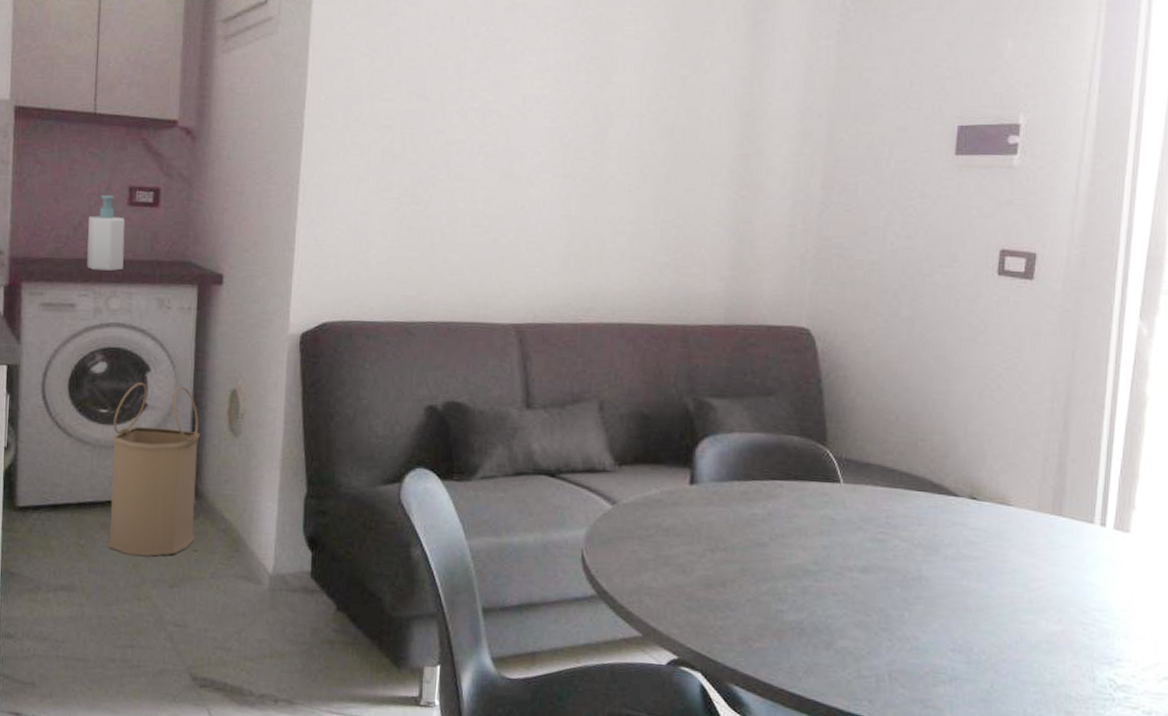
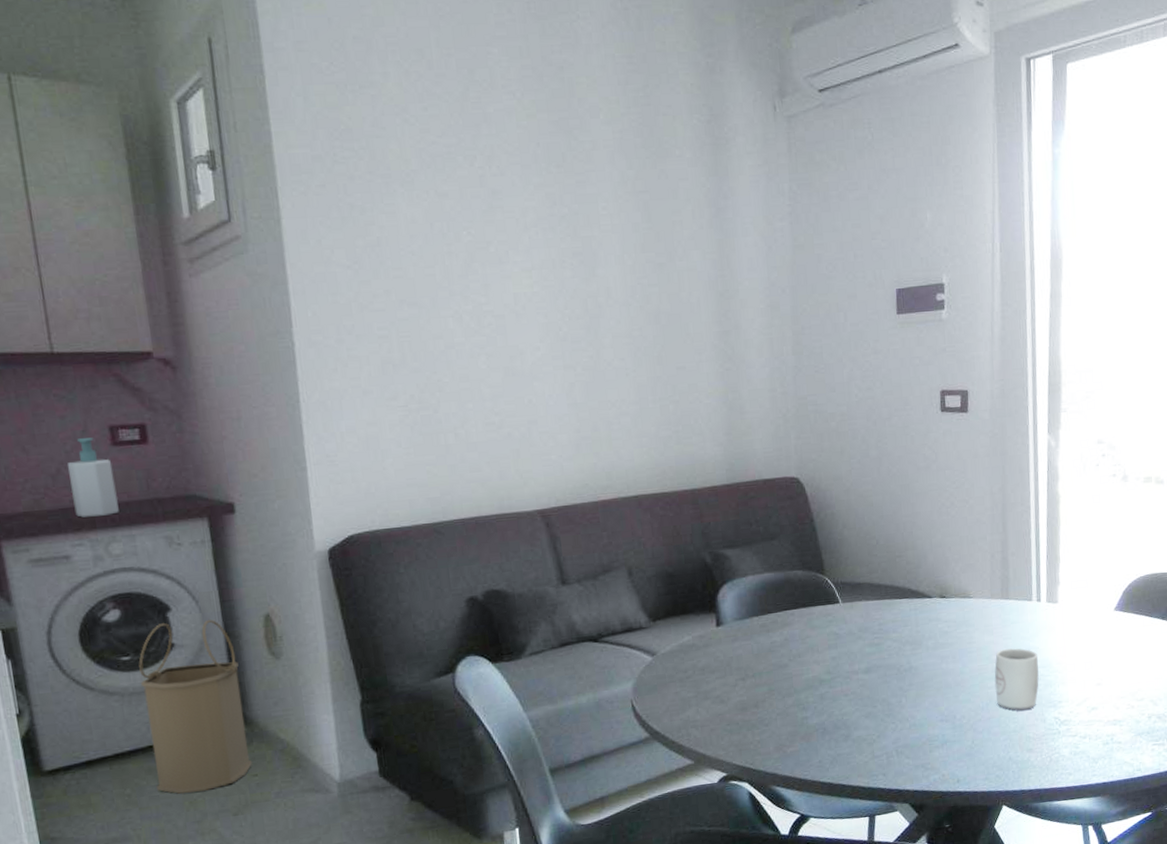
mug: none [1029,577,1093,661] -> present [994,648,1039,711]

